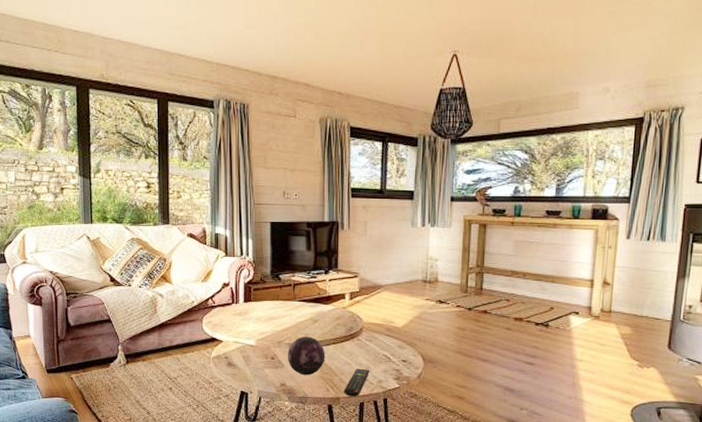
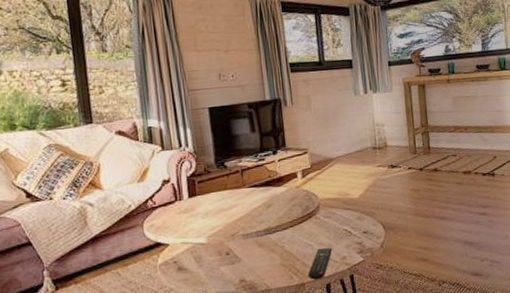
decorative orb: present [287,337,326,376] -> none [243,223,285,267]

